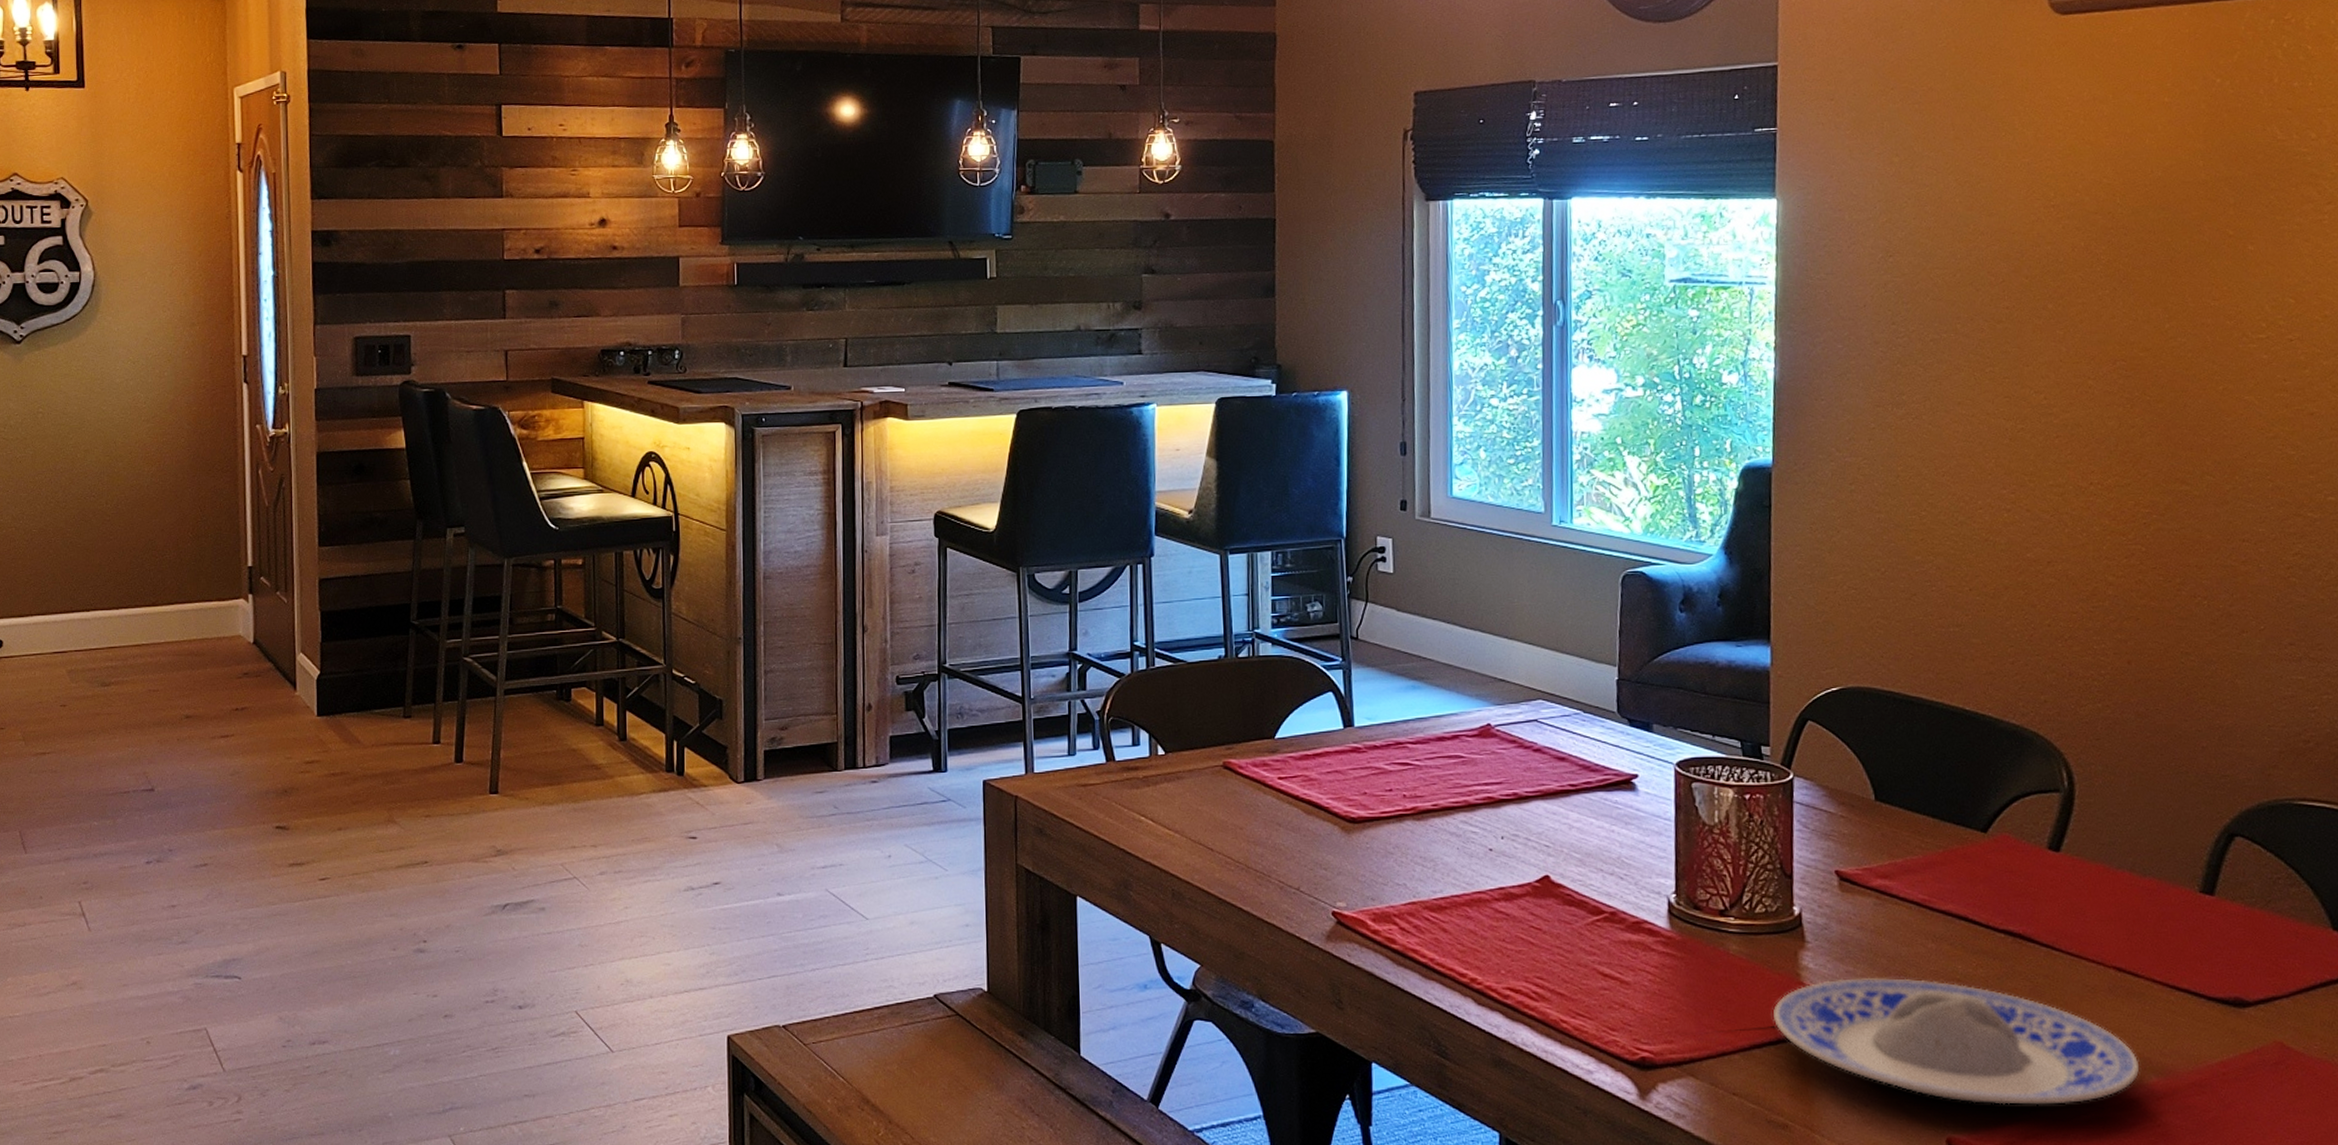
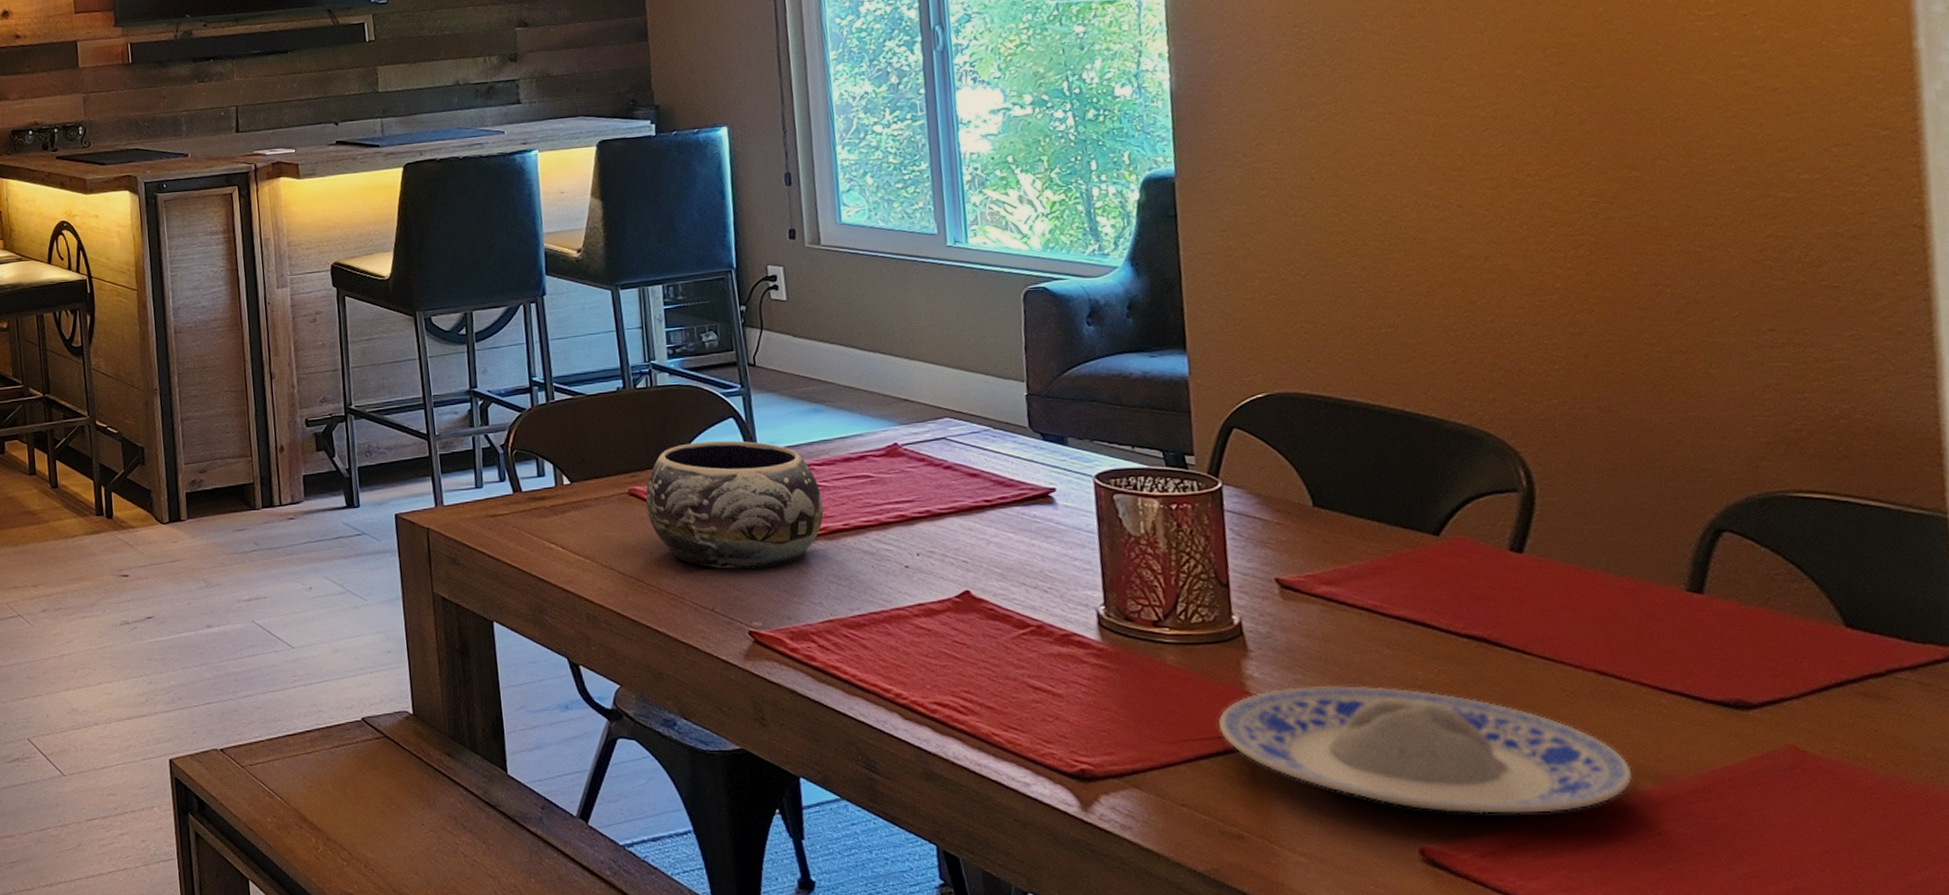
decorative bowl: none [1240,715,1414,848] -> present [645,440,824,570]

